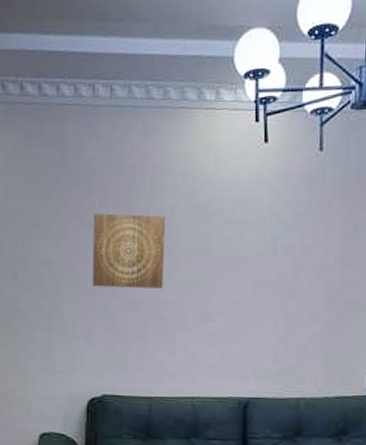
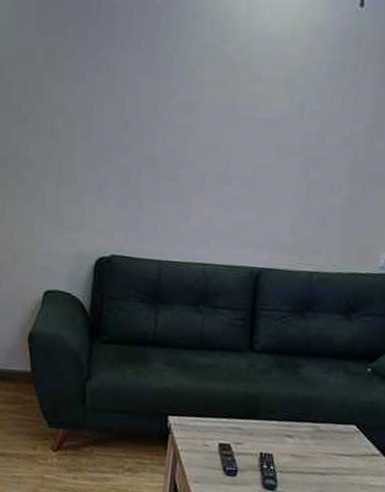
wall art: present [92,213,166,288] -> none [107,58,190,146]

